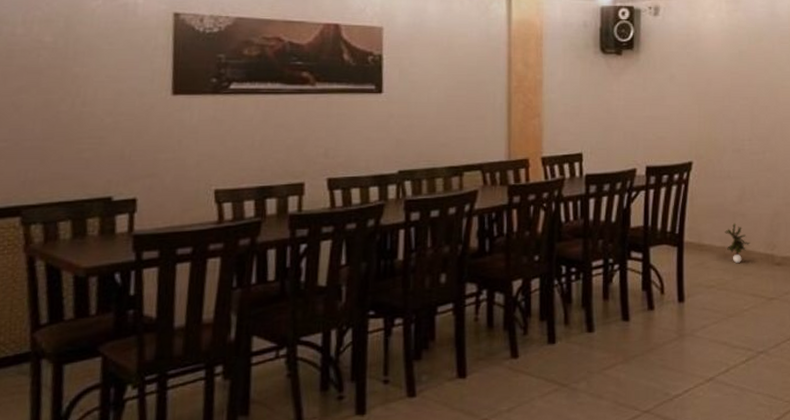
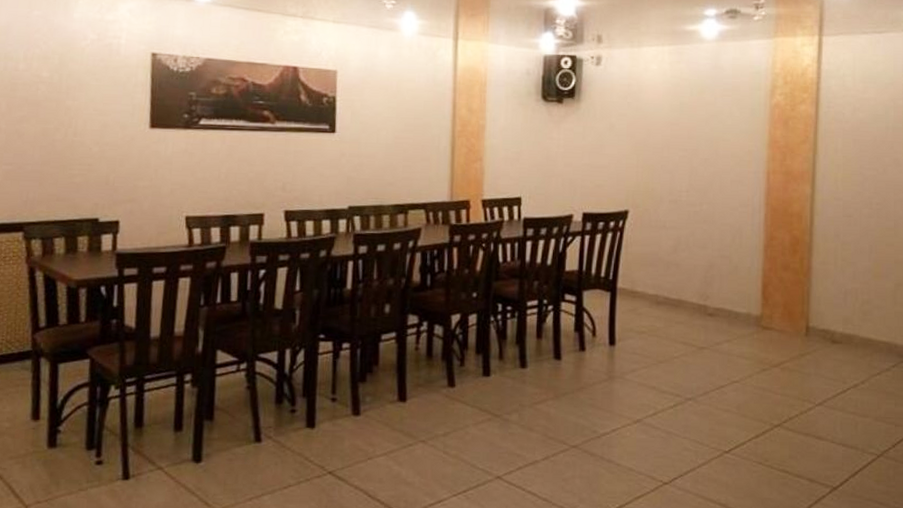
potted plant: present [725,223,750,263] -> none [658,272,683,311]

